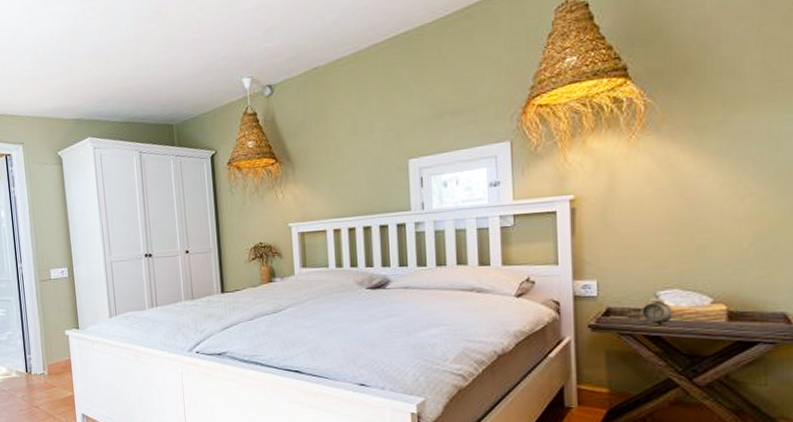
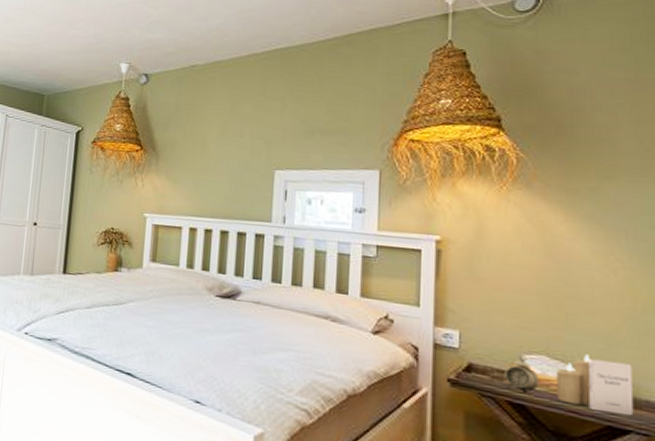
candle: none [689,281,722,328] -> present [557,354,591,407]
book: none [717,282,761,330] -> present [587,358,634,417]

